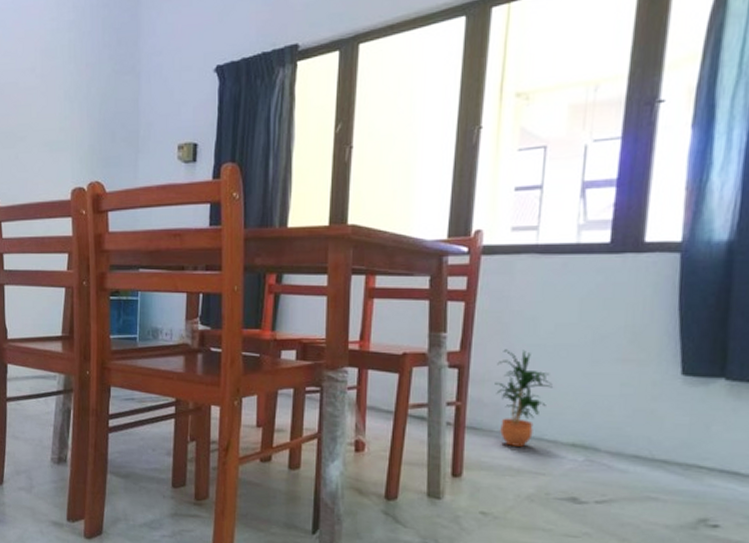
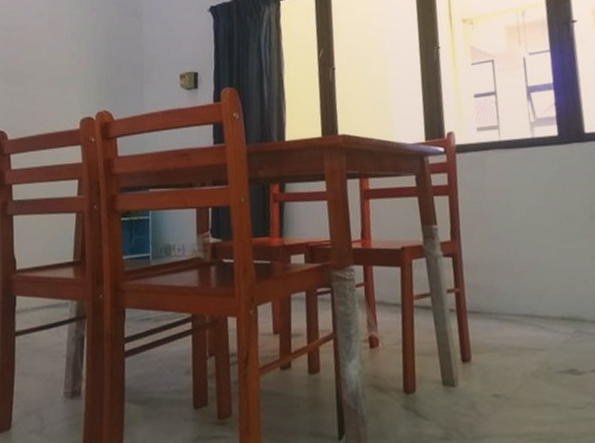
potted plant: present [495,349,553,447] -> none [485,234,535,326]

